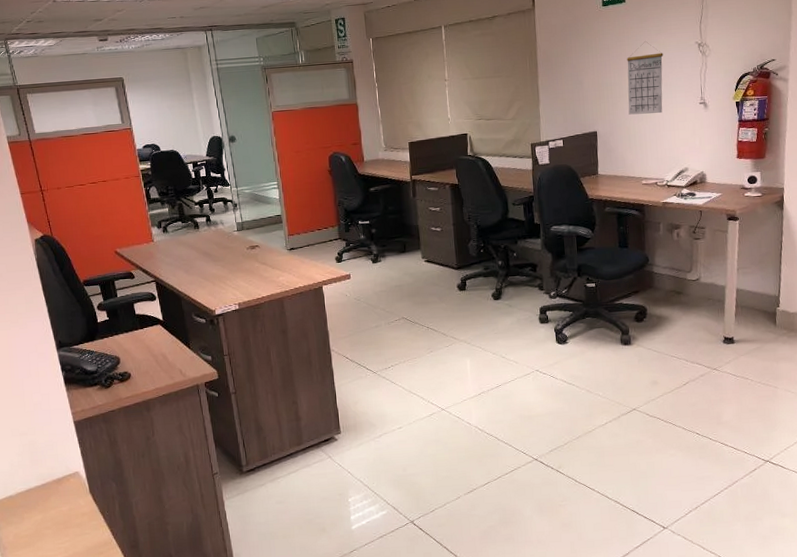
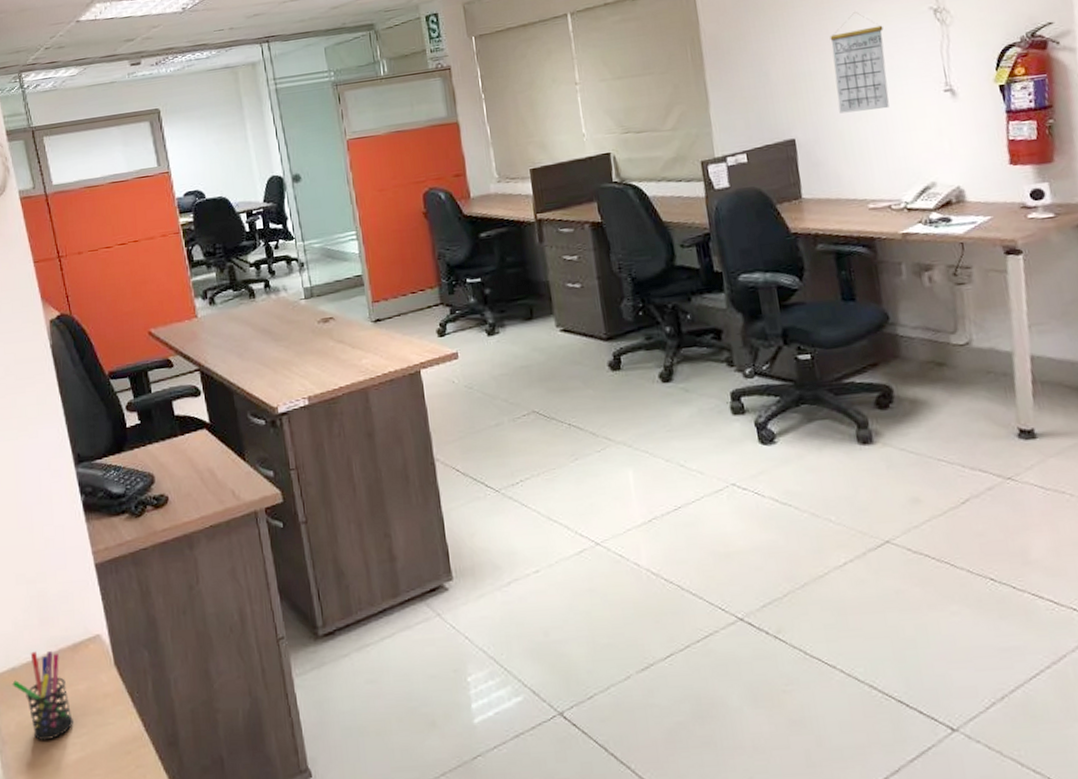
pen holder: none [10,483,58,547] -> present [12,650,73,741]

